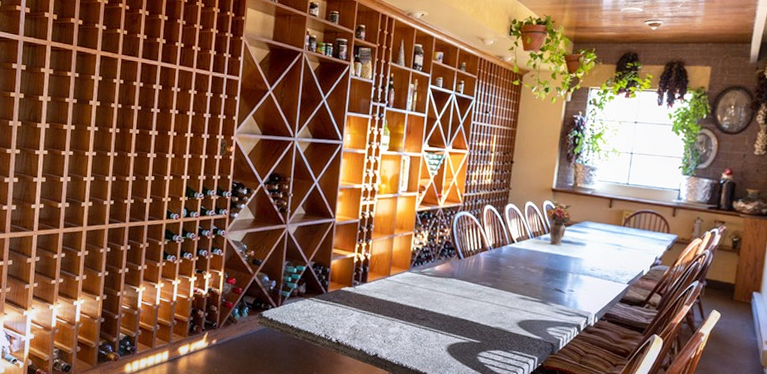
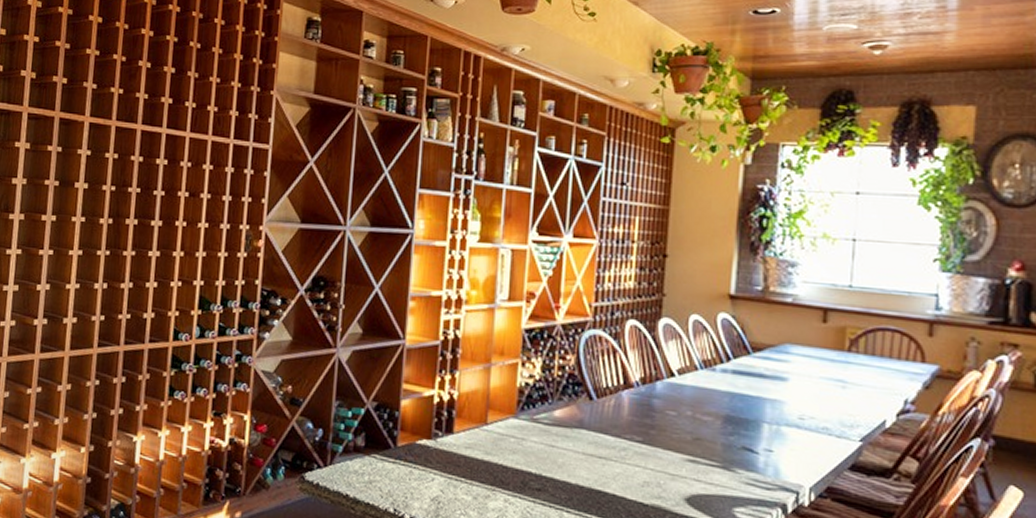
flower arrangement: present [546,201,572,245] -> none [722,312,764,380]

